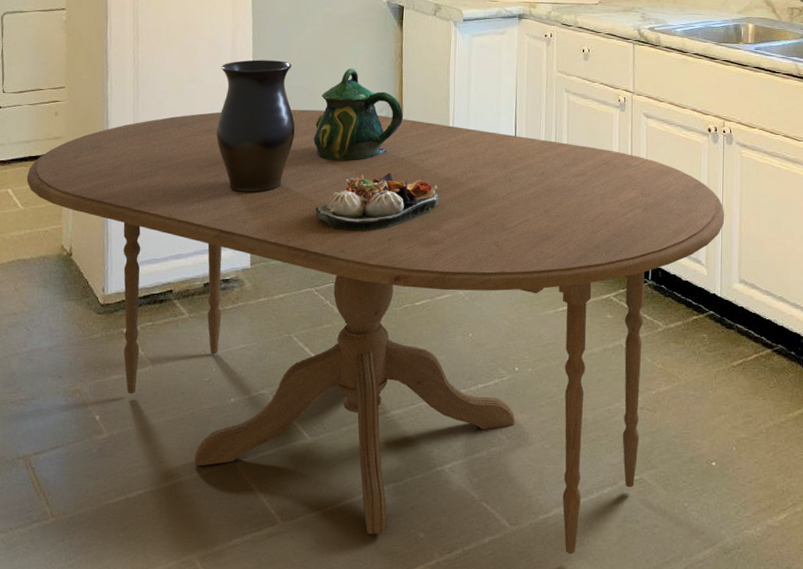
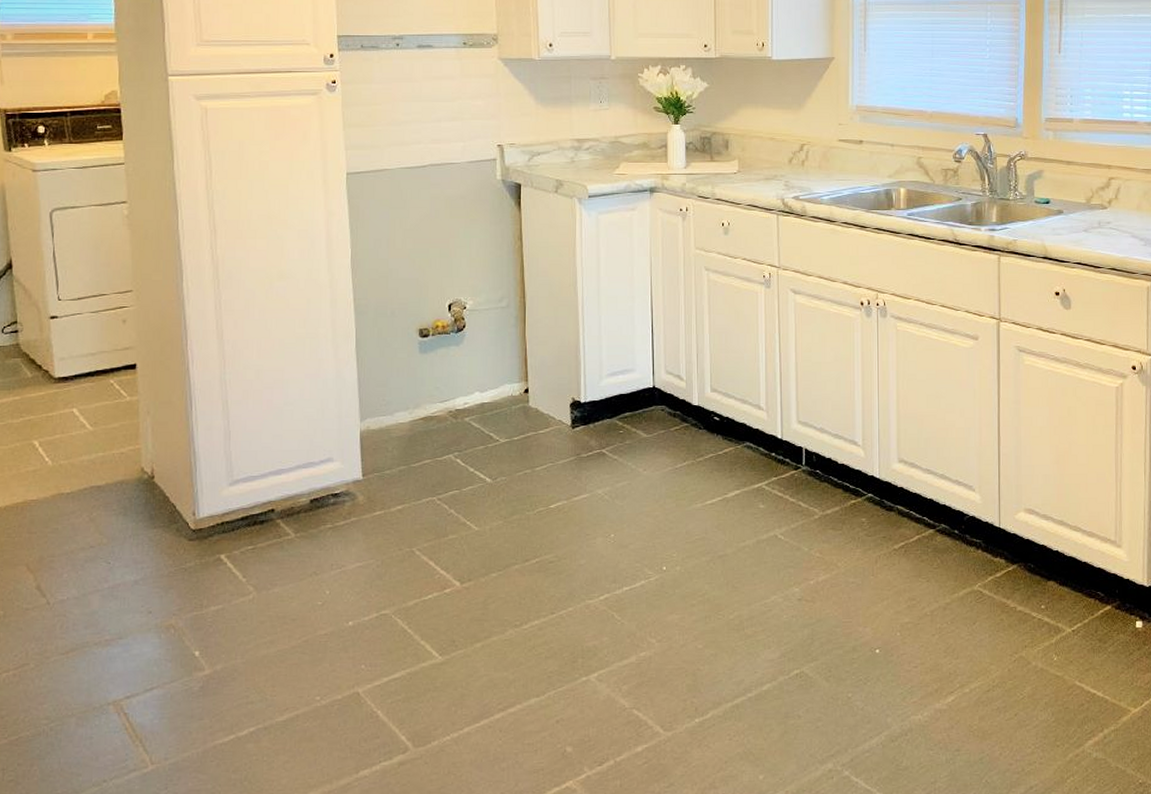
dining table: present [26,109,725,554] -> none [94,302,881,756]
vase: present [216,59,296,193] -> none [314,250,405,398]
ceramic pitcher: present [313,68,403,161] -> none [426,254,526,357]
food plate: present [315,173,439,231] -> none [433,367,571,433]

